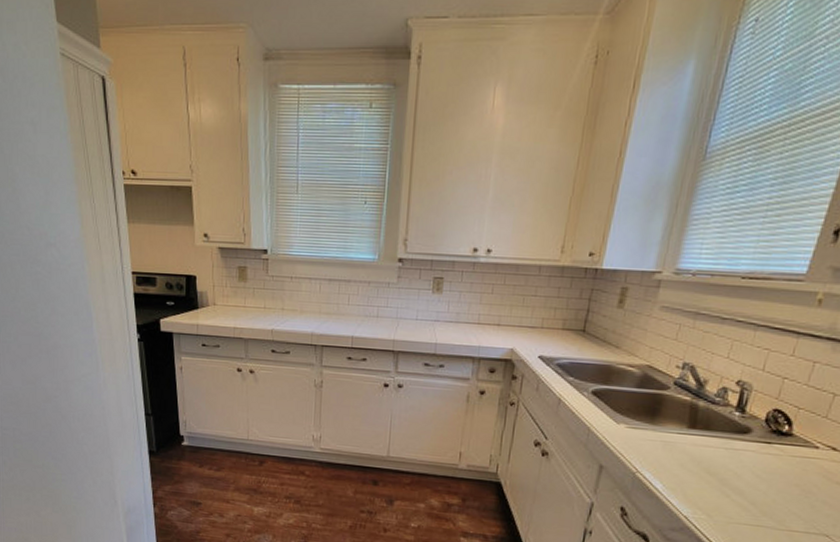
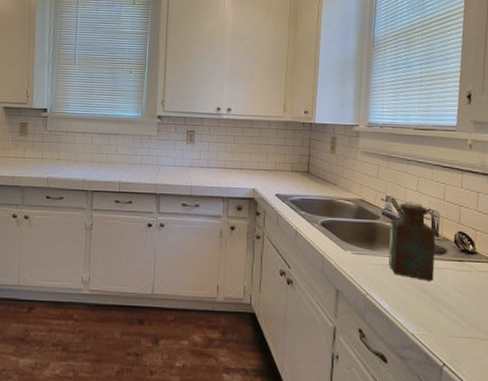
bottle: none [671,370,743,463] -> present [388,202,436,281]

